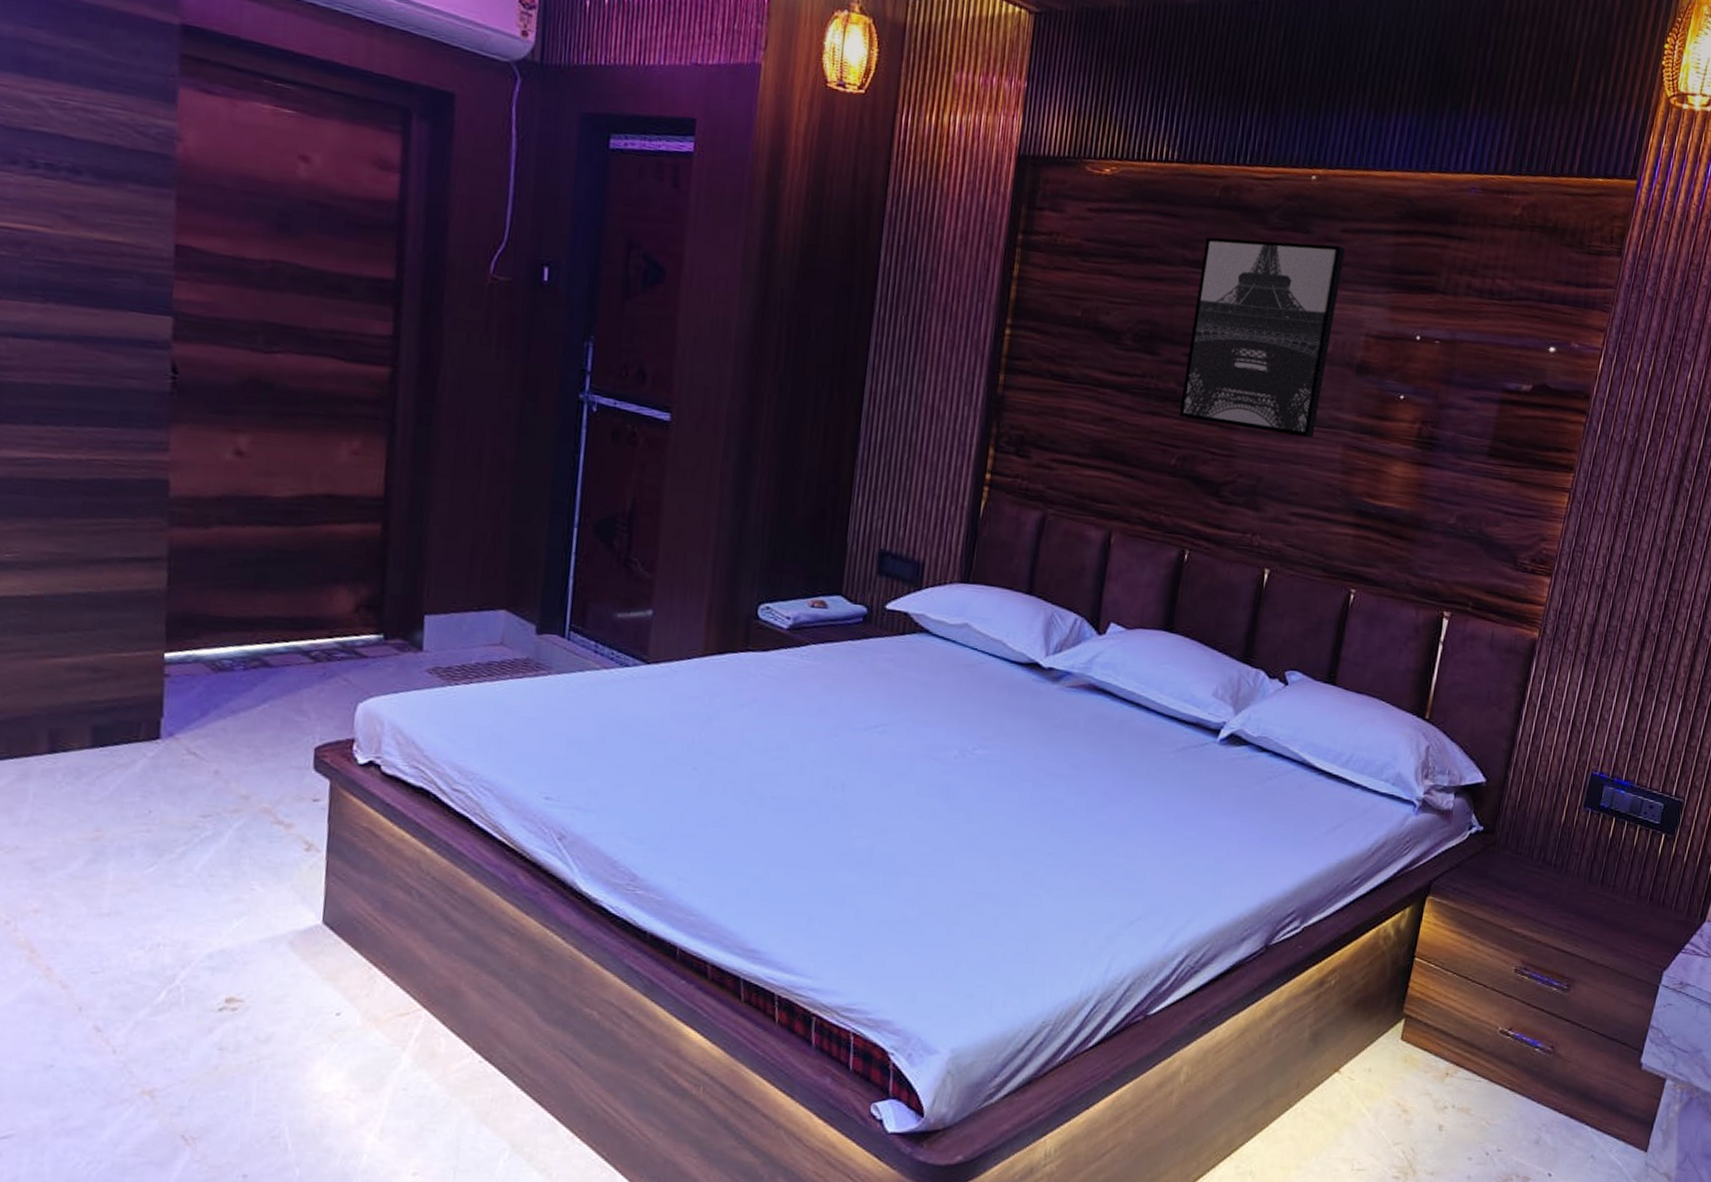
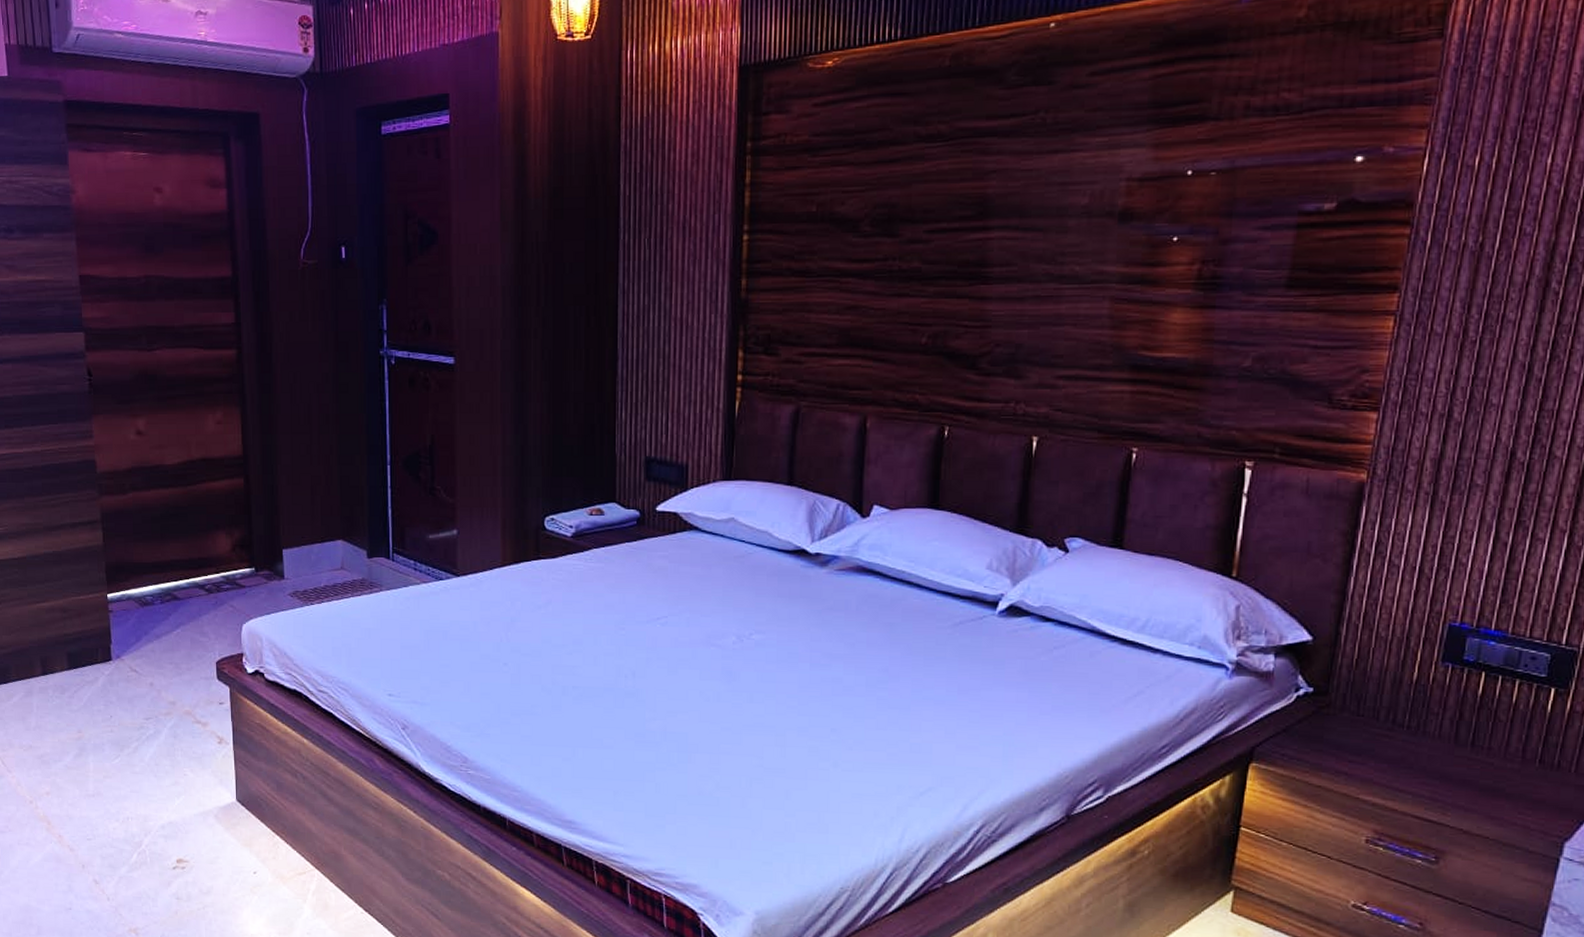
wall art: present [1178,237,1346,438] -> none [926,91,1096,297]

